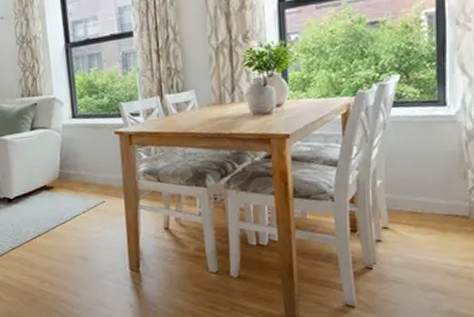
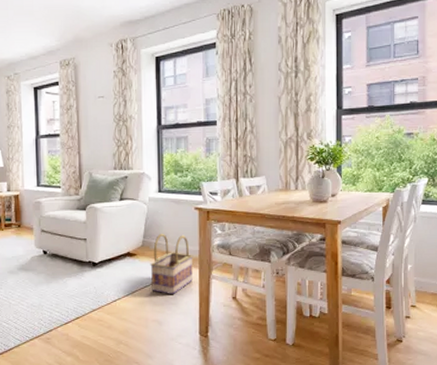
basket: none [69,162,118,229] -> present [150,233,193,295]

